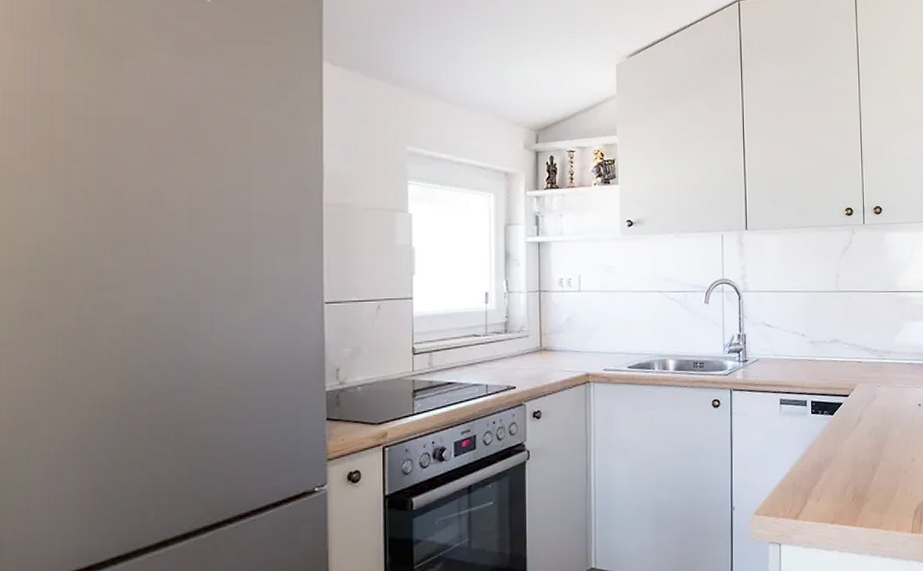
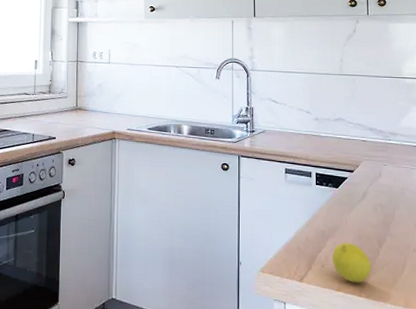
fruit: none [826,471,866,513] -> present [331,242,372,283]

